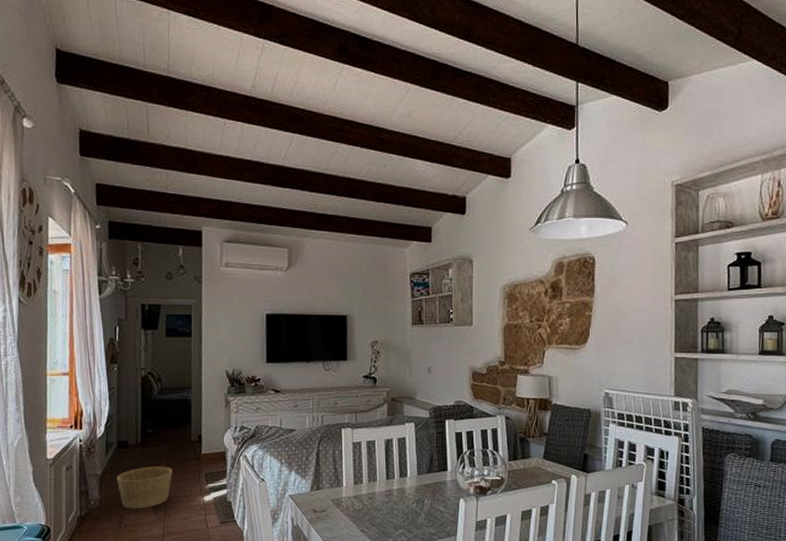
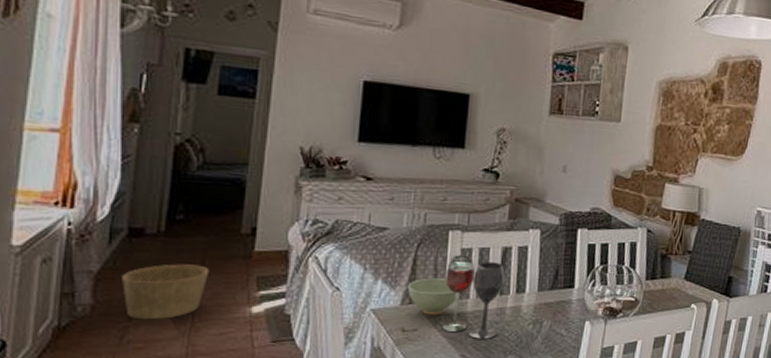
bowl: none [314,468,353,498] -> present [407,278,457,315]
wineglass: none [343,448,366,511] -> present [442,255,476,332]
wine glass: none [365,452,389,517] -> present [469,262,505,339]

